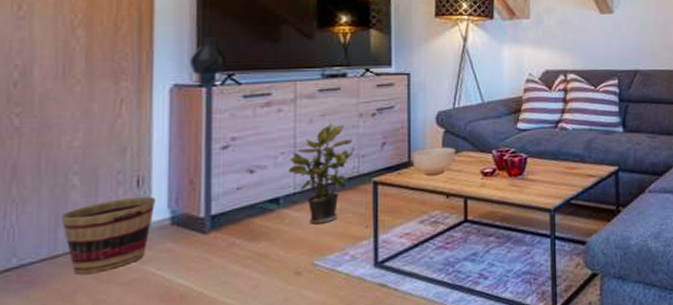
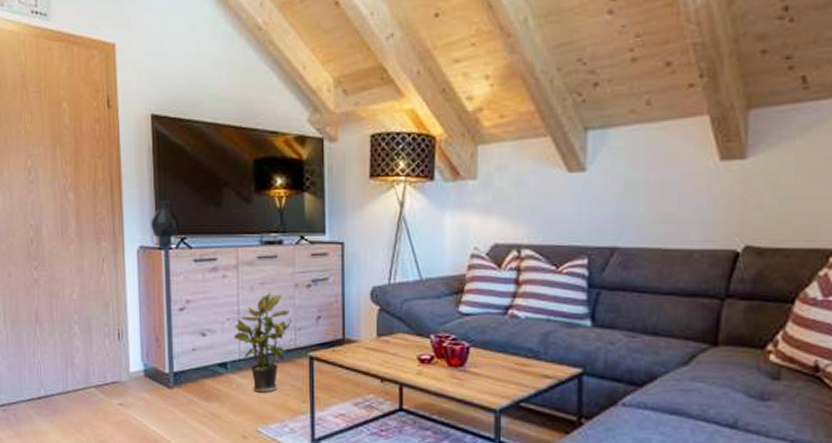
basket: present [60,197,155,275] -> none [69,348,132,411]
bowl: present [412,147,456,175] -> none [346,326,391,356]

